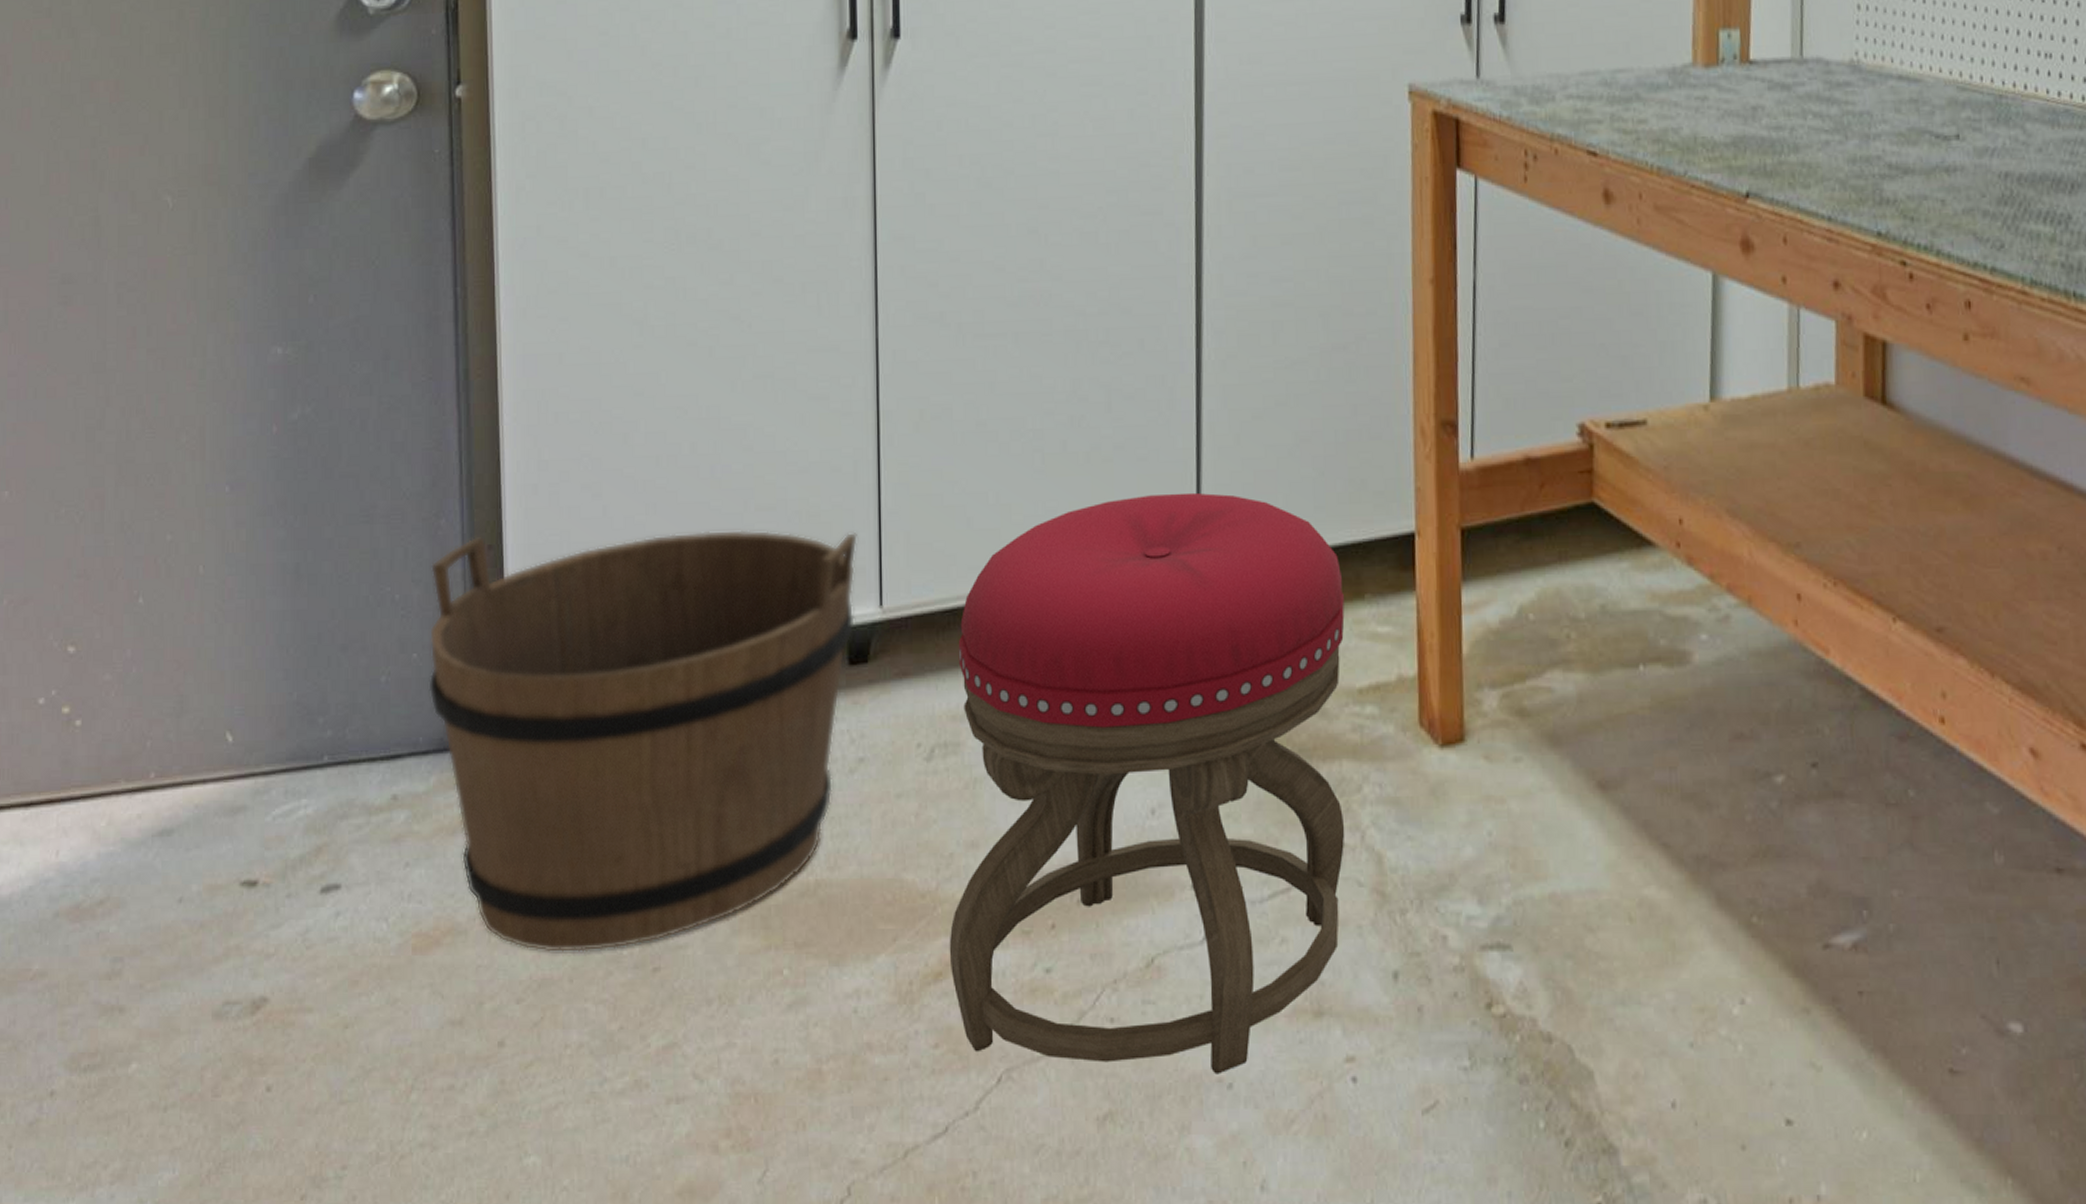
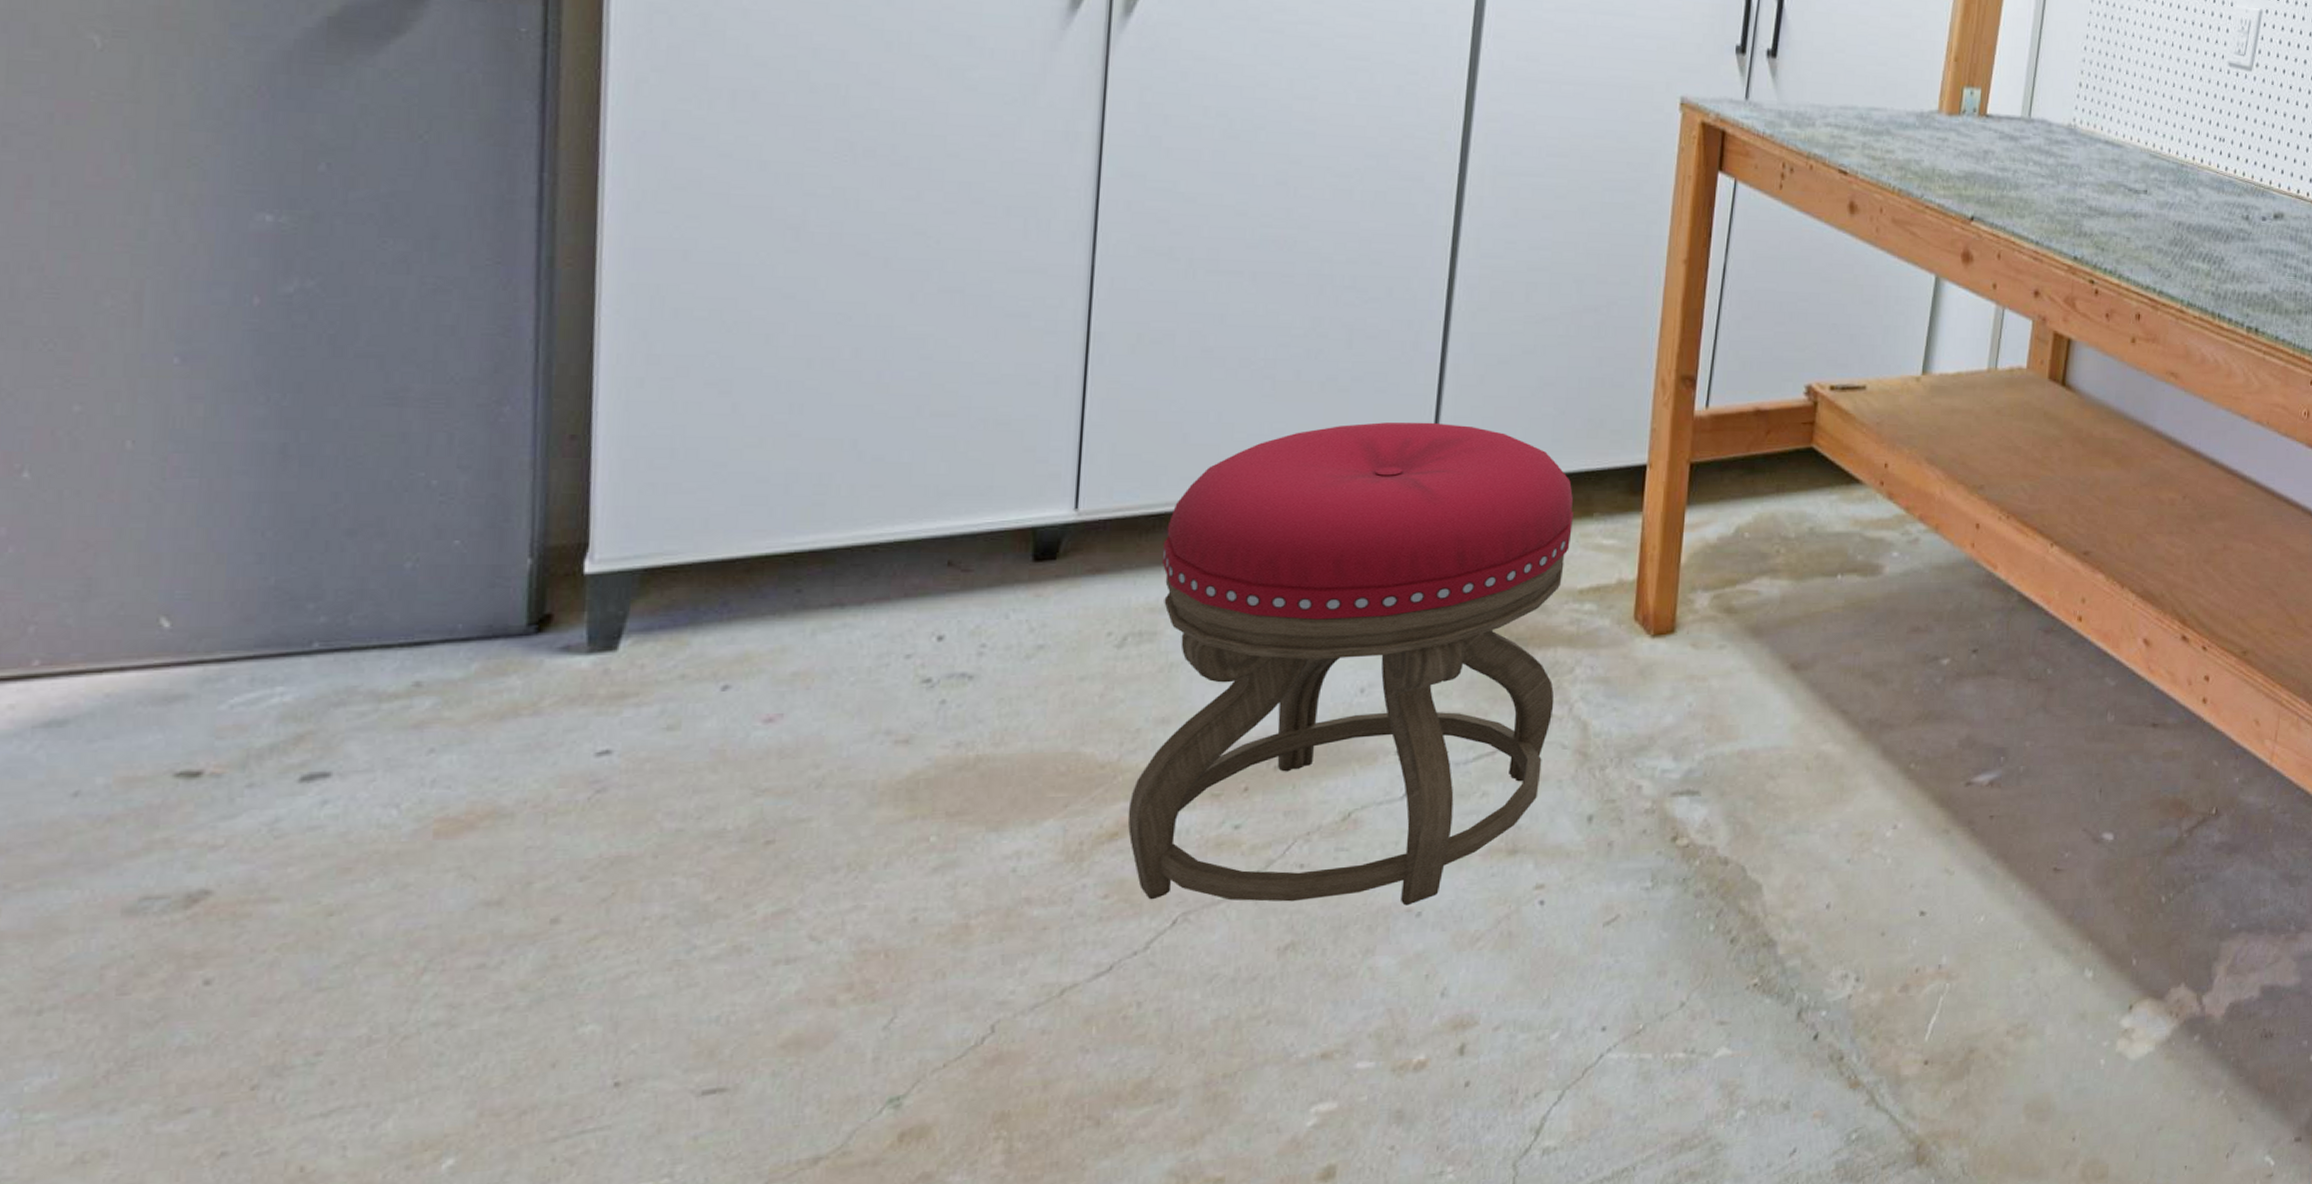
bucket: present [429,529,859,953] -> none [474,425,1055,832]

